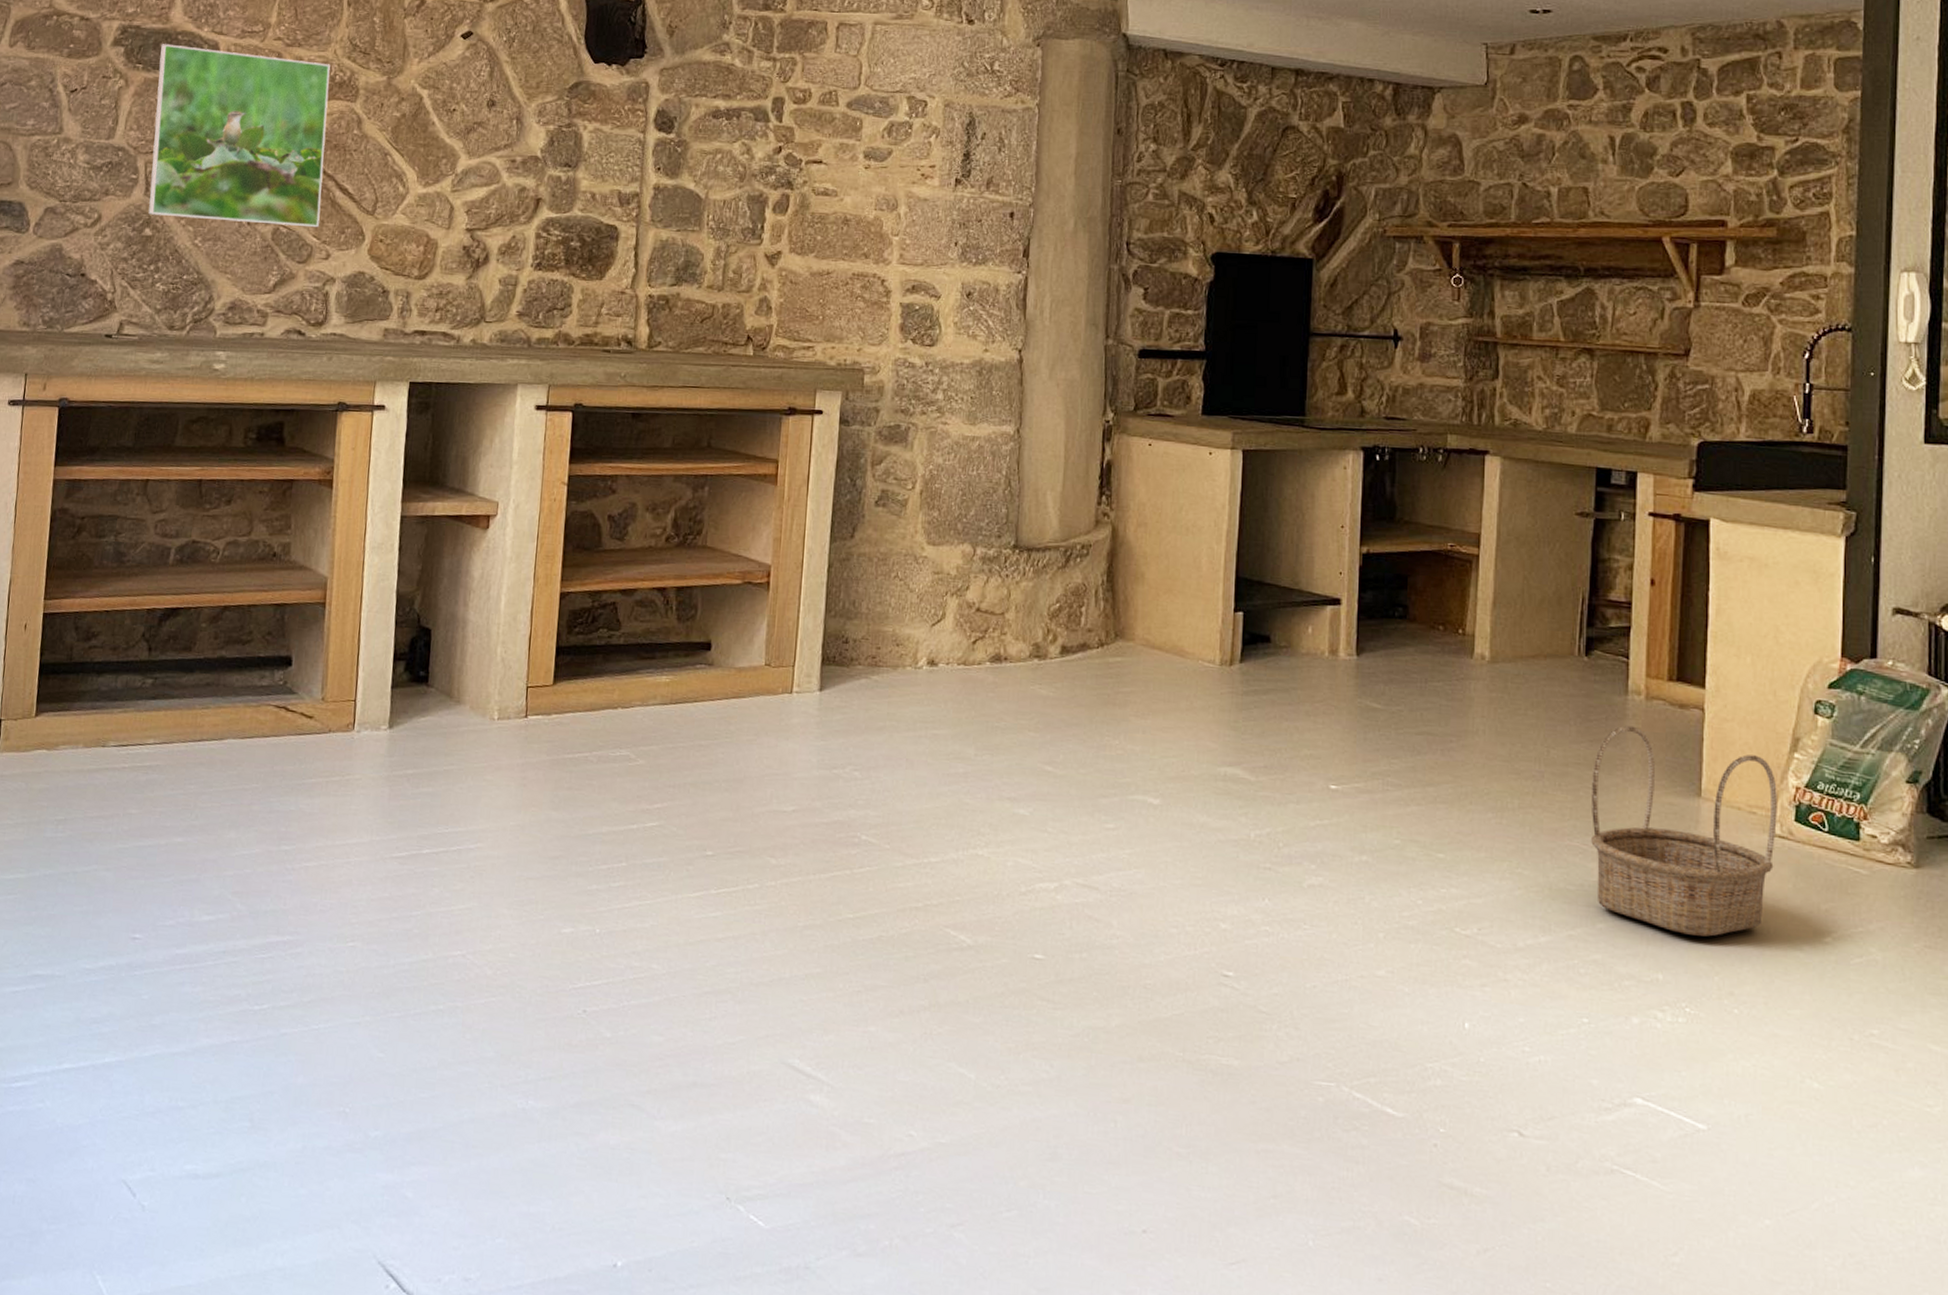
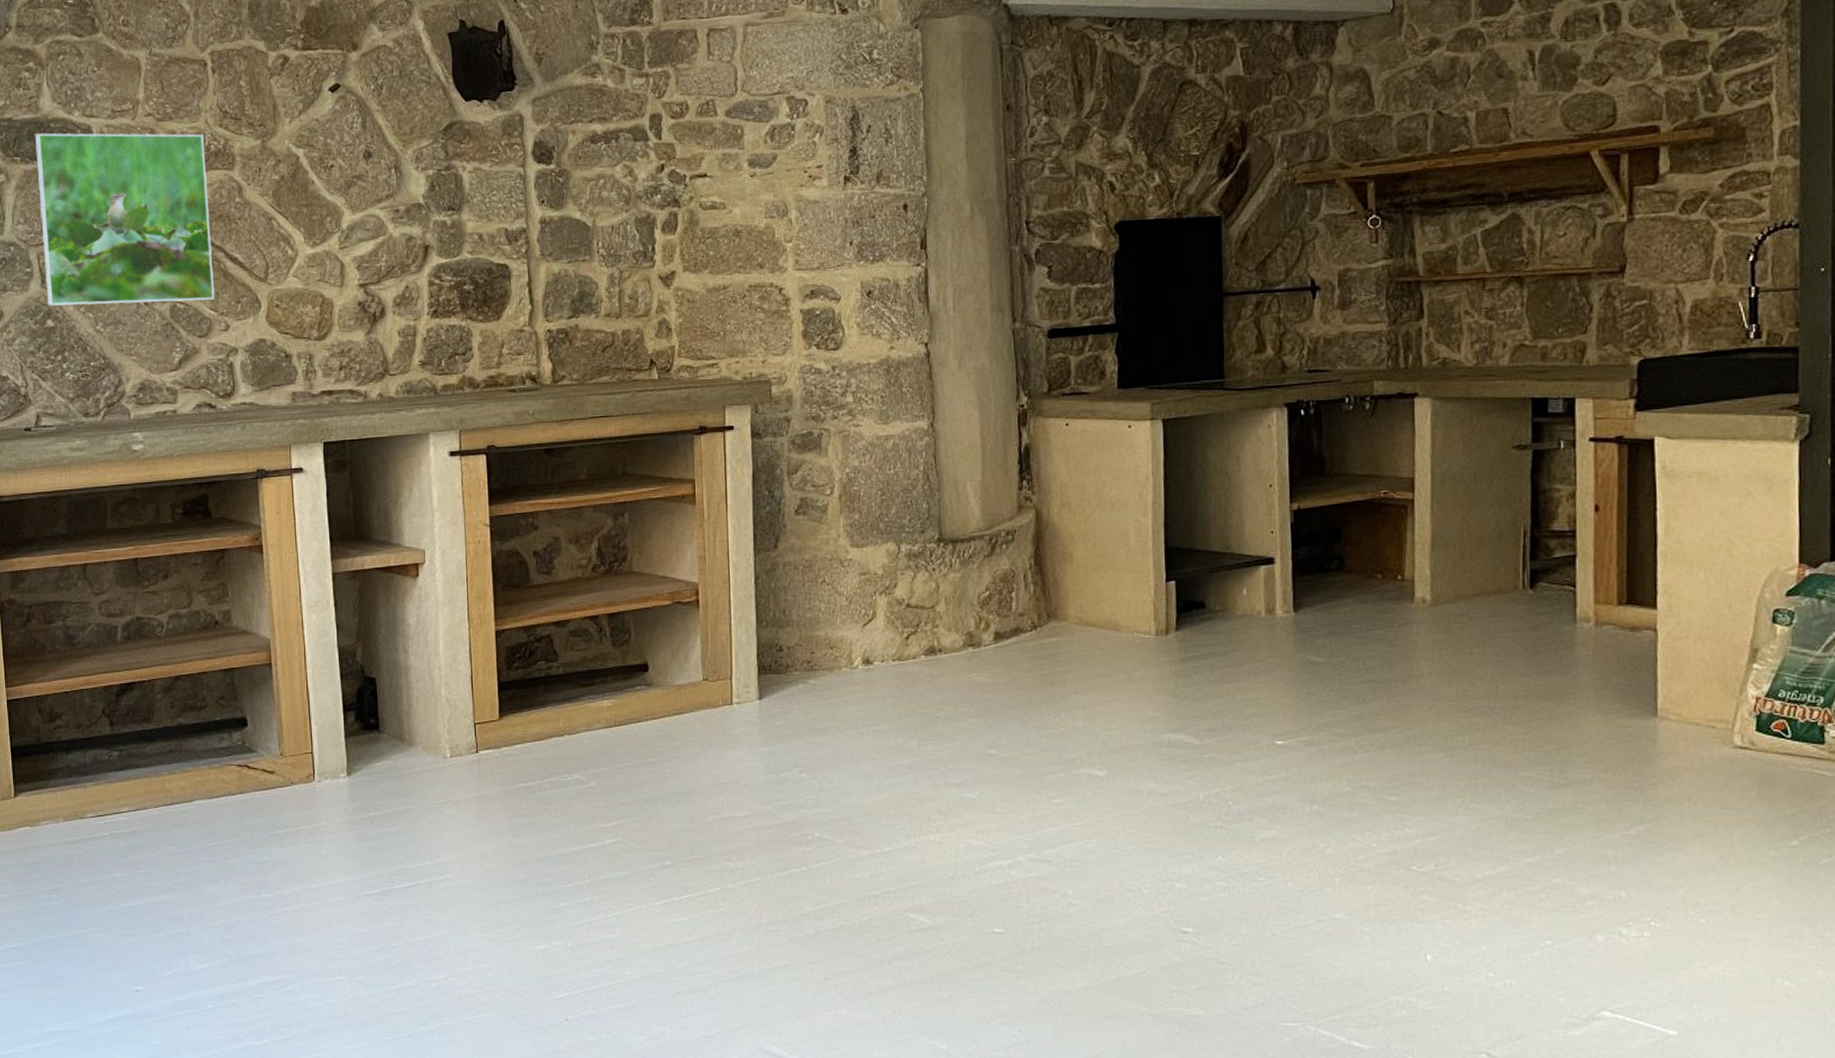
basket: present [1590,725,1777,937] -> none [1542,653,1738,852]

